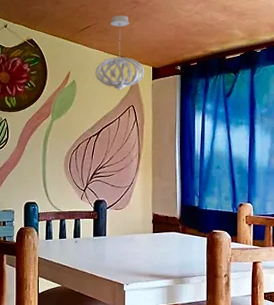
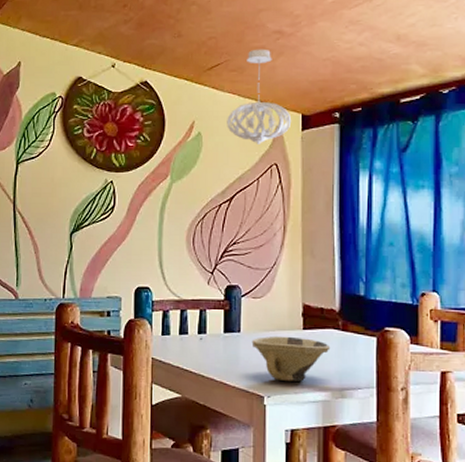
bowl: none [114,238,173,272] -> present [251,336,331,382]

